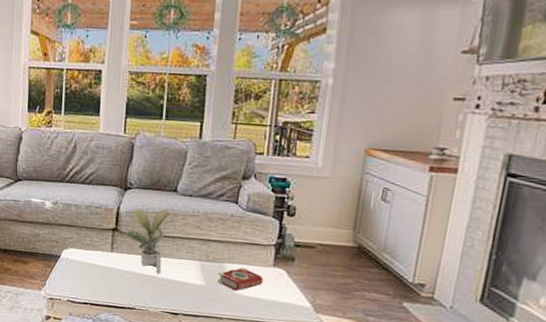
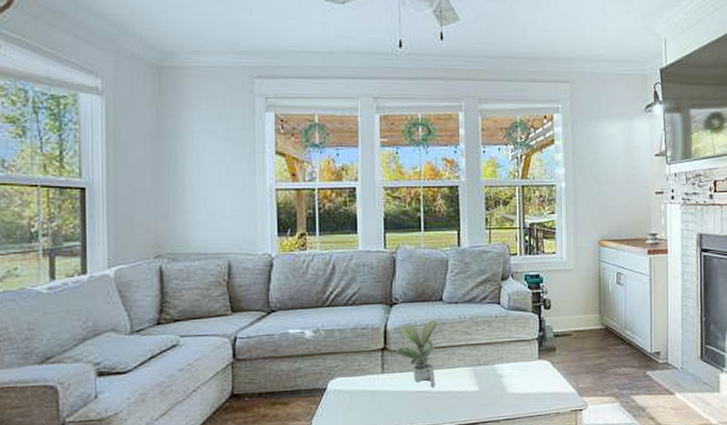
book: present [217,267,263,291] -> none [491,365,531,390]

